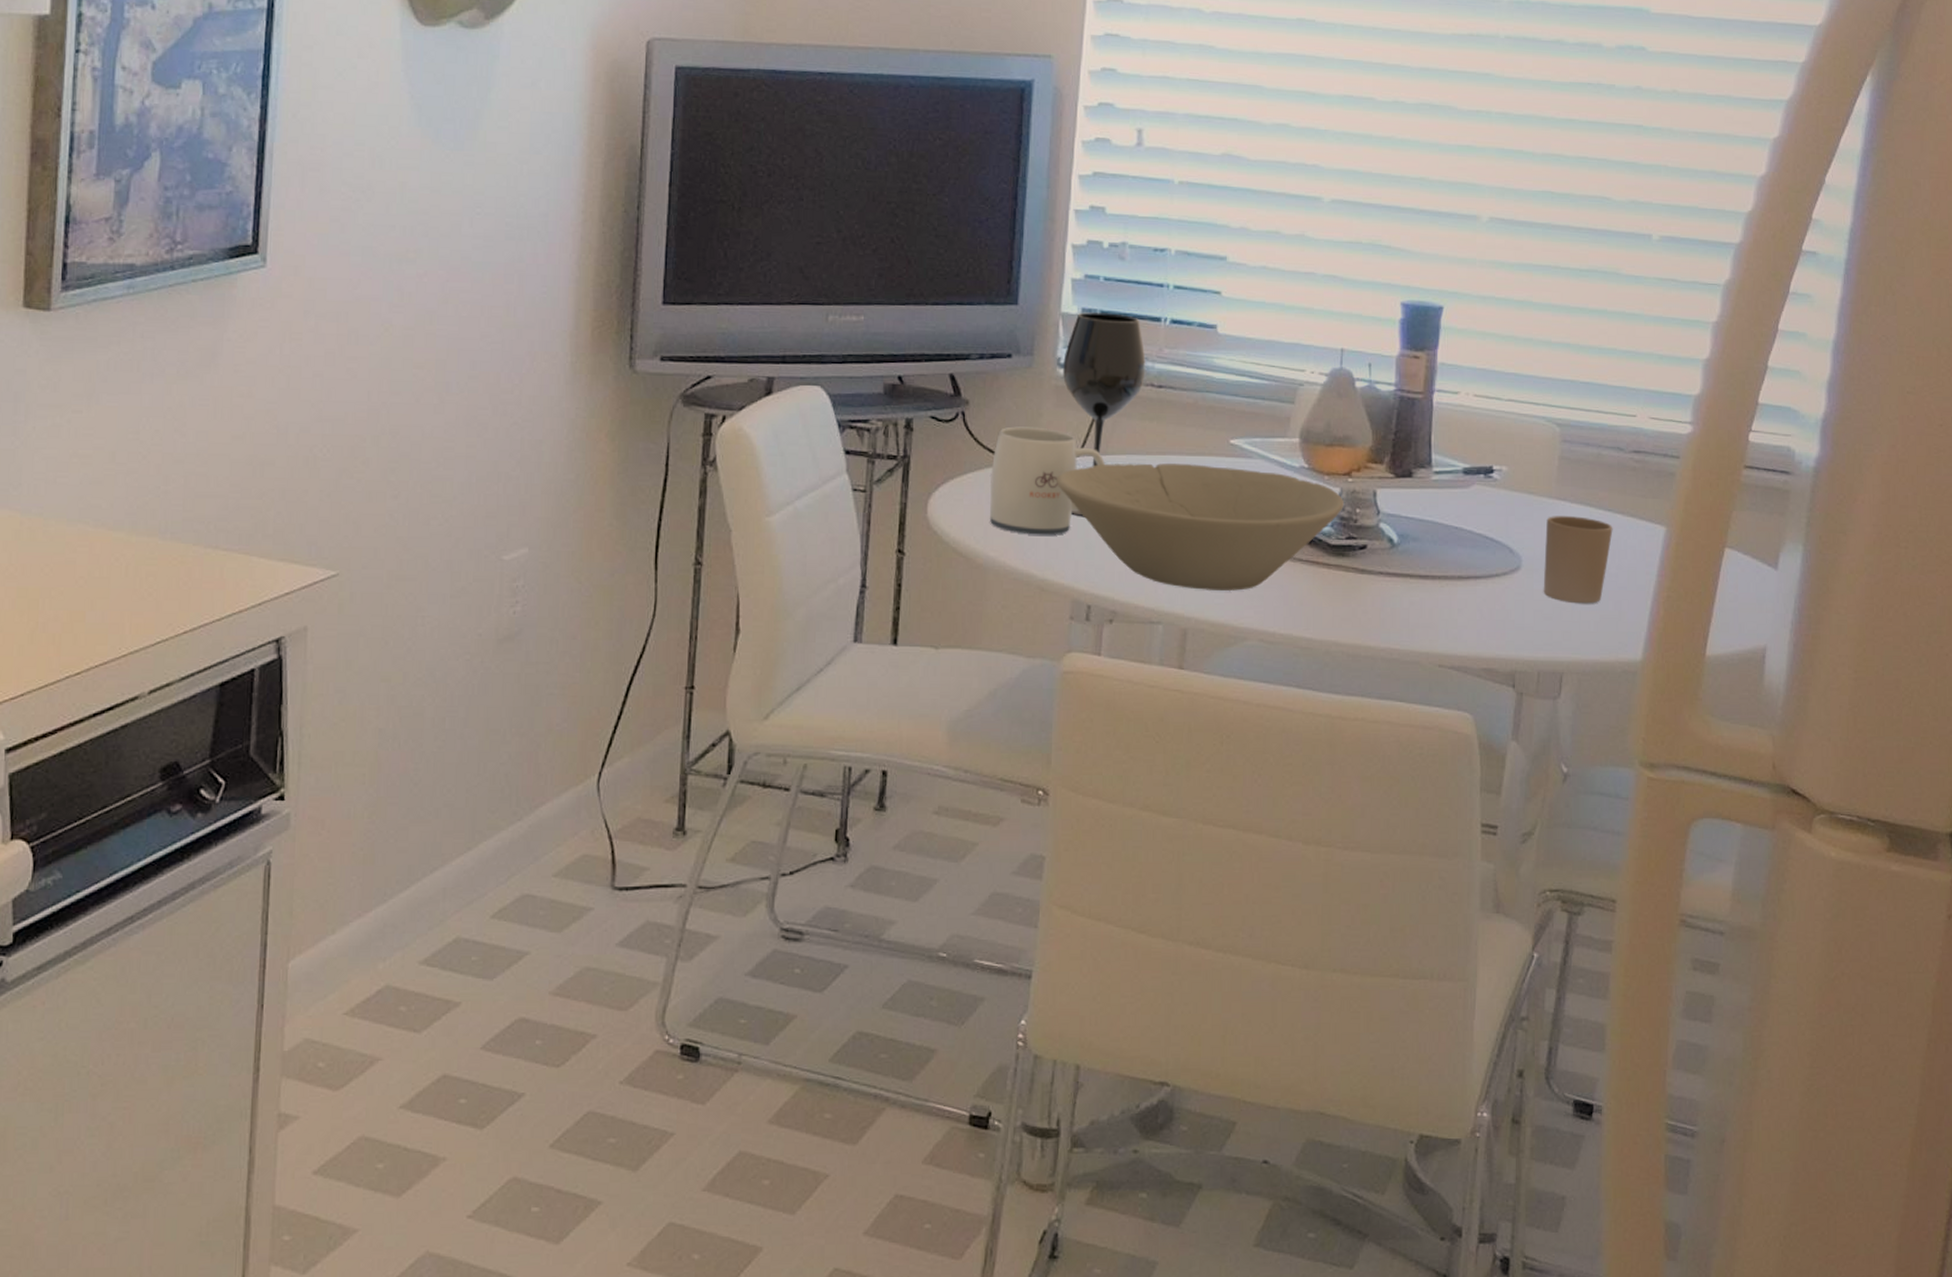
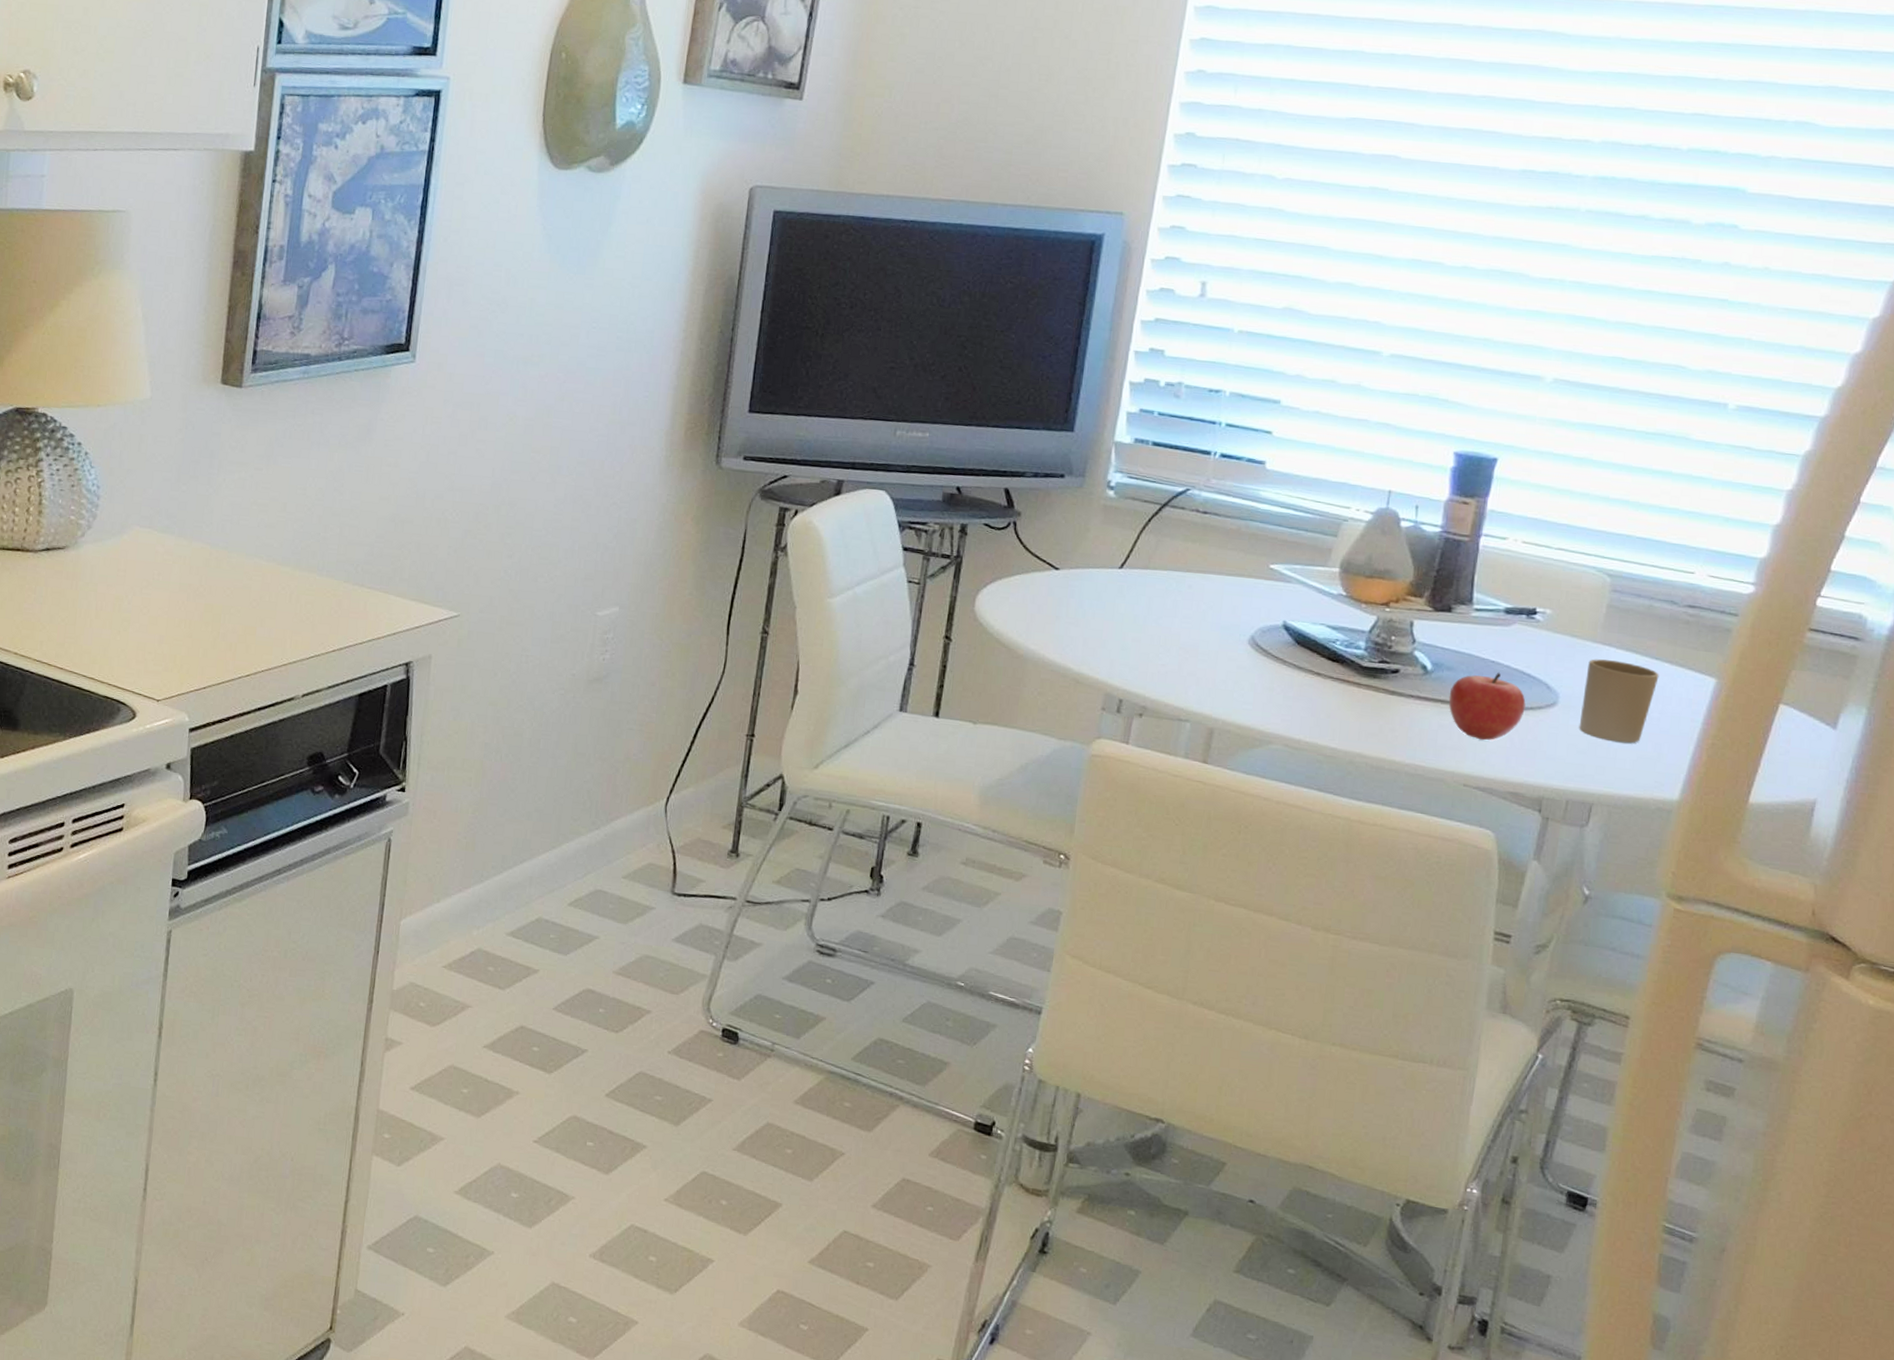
mug: present [990,426,1105,535] -> none [1033,538,1146,636]
bowl: present [1057,463,1344,591] -> none [1098,576,1379,700]
wineglass: present [1063,312,1146,516] -> none [1110,442,1193,621]
fruit: none [1417,538,1491,615] -> present [1448,672,1526,741]

